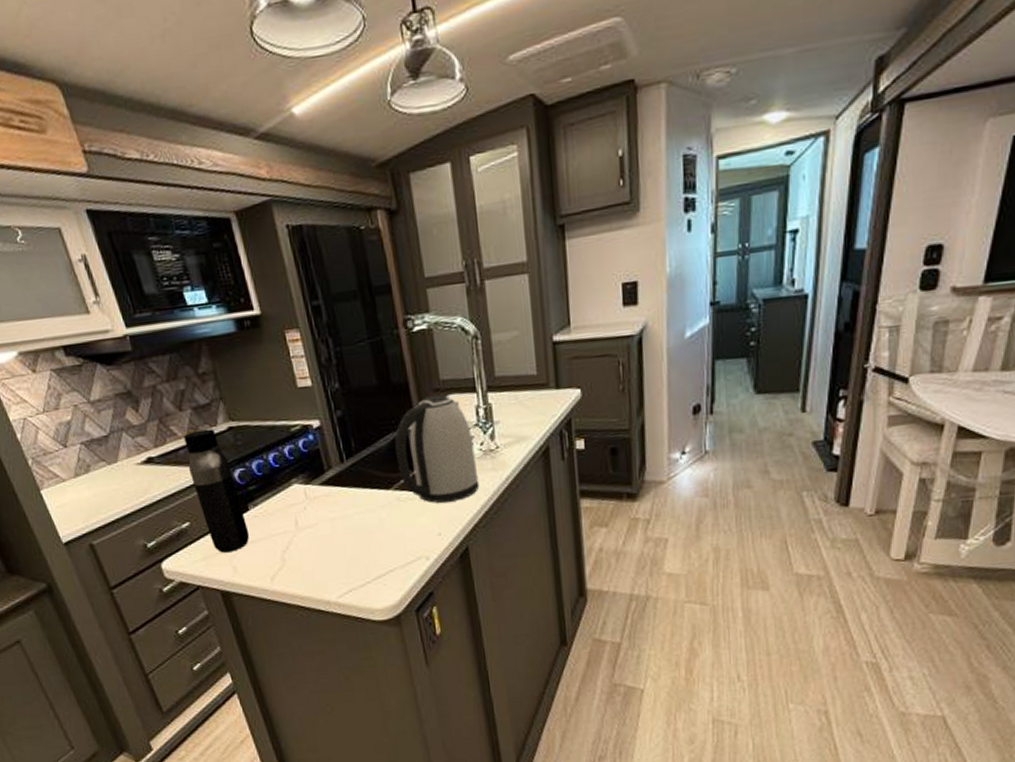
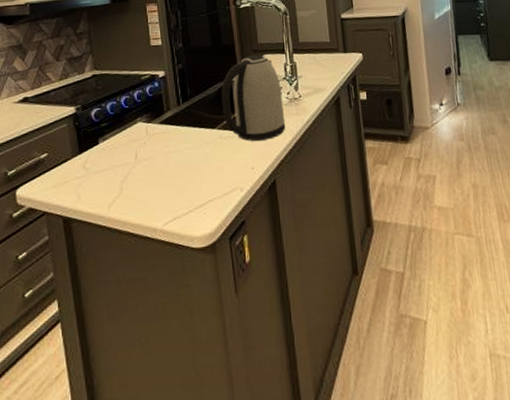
water bottle: present [183,428,250,553] -> none [56,75,96,181]

